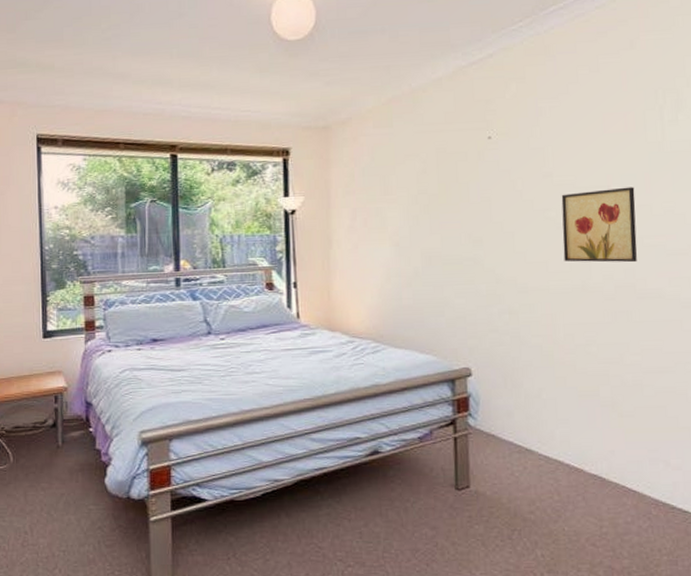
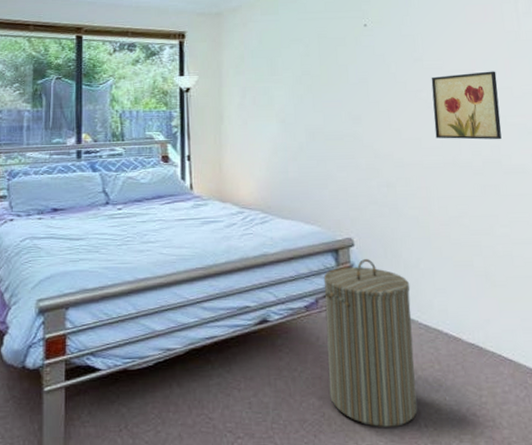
laundry hamper: none [438,389,534,556] -> present [323,259,418,427]

